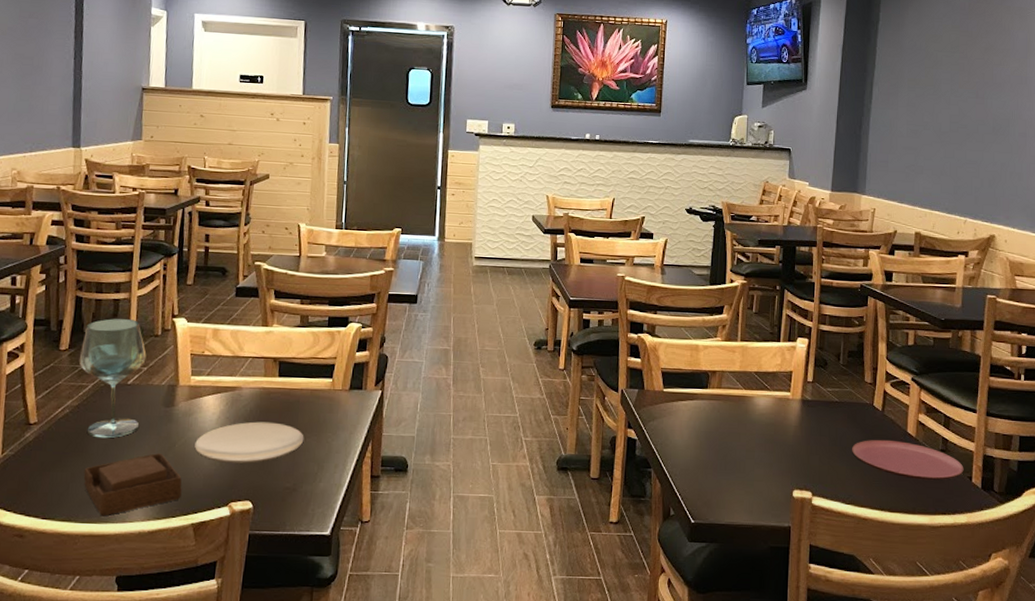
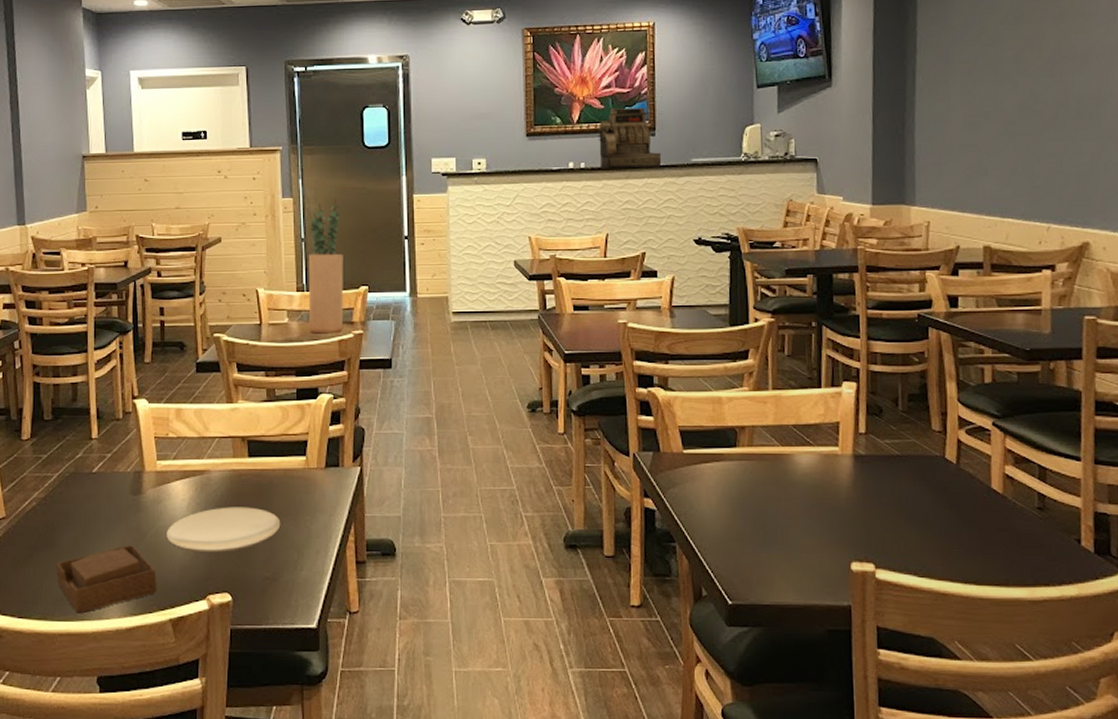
wine glass: present [78,318,147,439] -> none [41,402,109,531]
vase: none [345,148,381,269] -> present [308,199,344,334]
cash register: none [612,90,665,145] -> present [599,108,662,169]
plate: present [852,439,964,481] -> none [922,498,1069,546]

